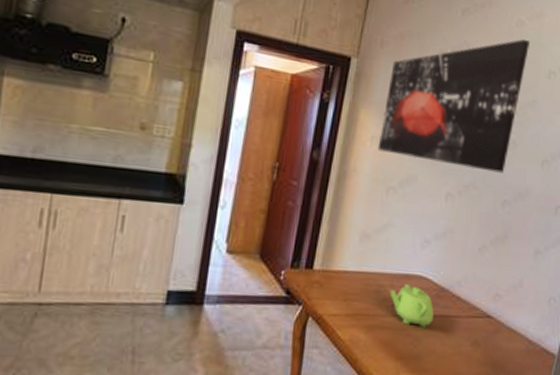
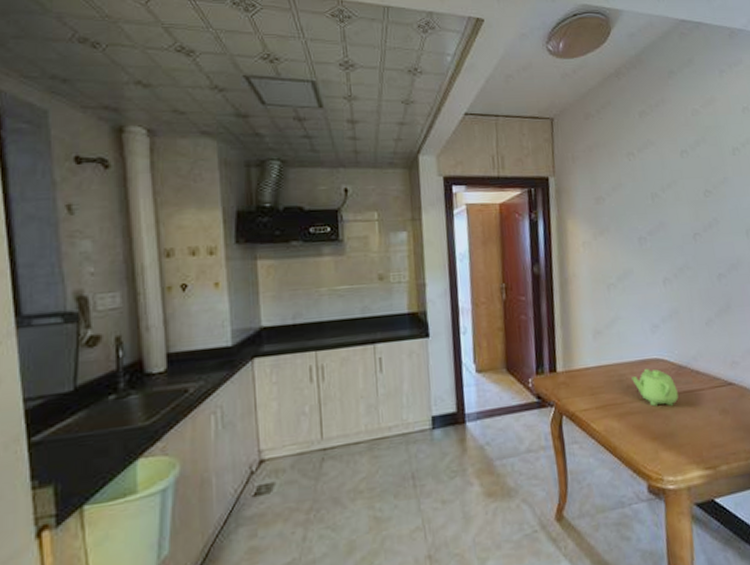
wall art: present [377,39,530,173] -> none [587,126,713,254]

